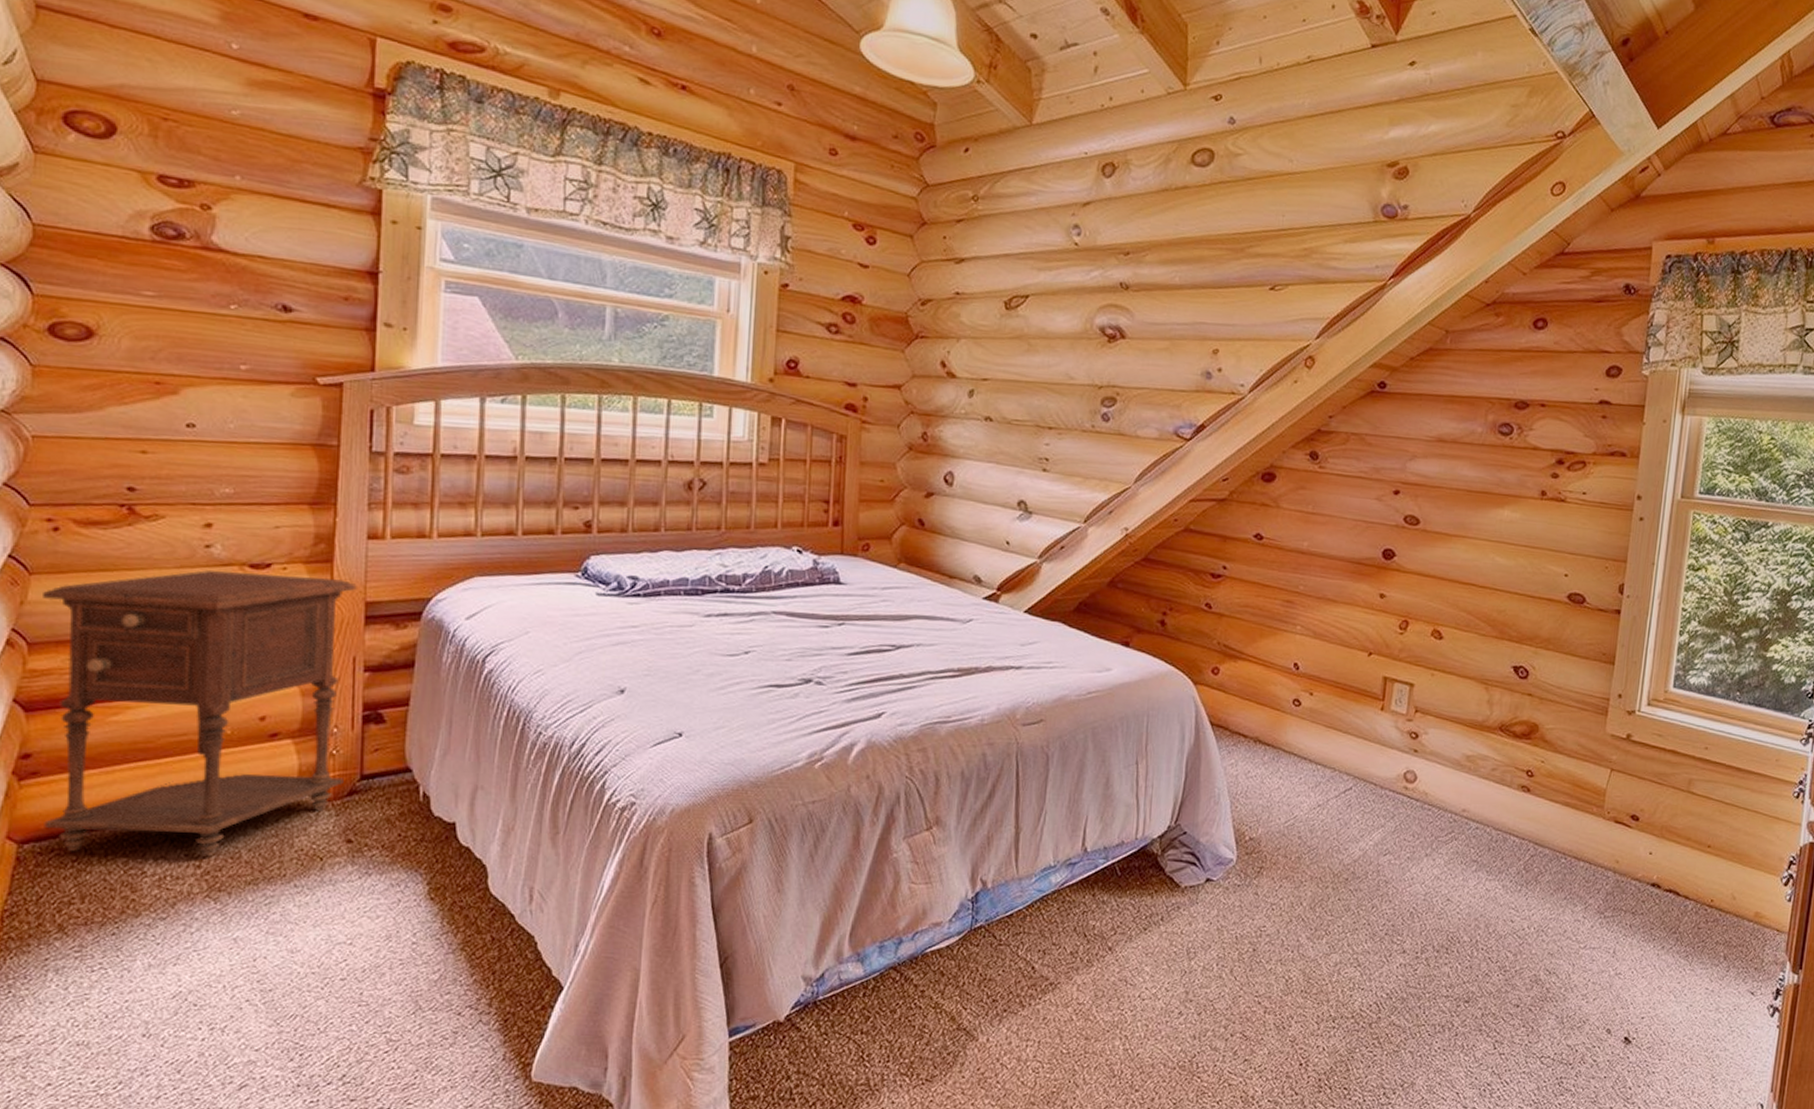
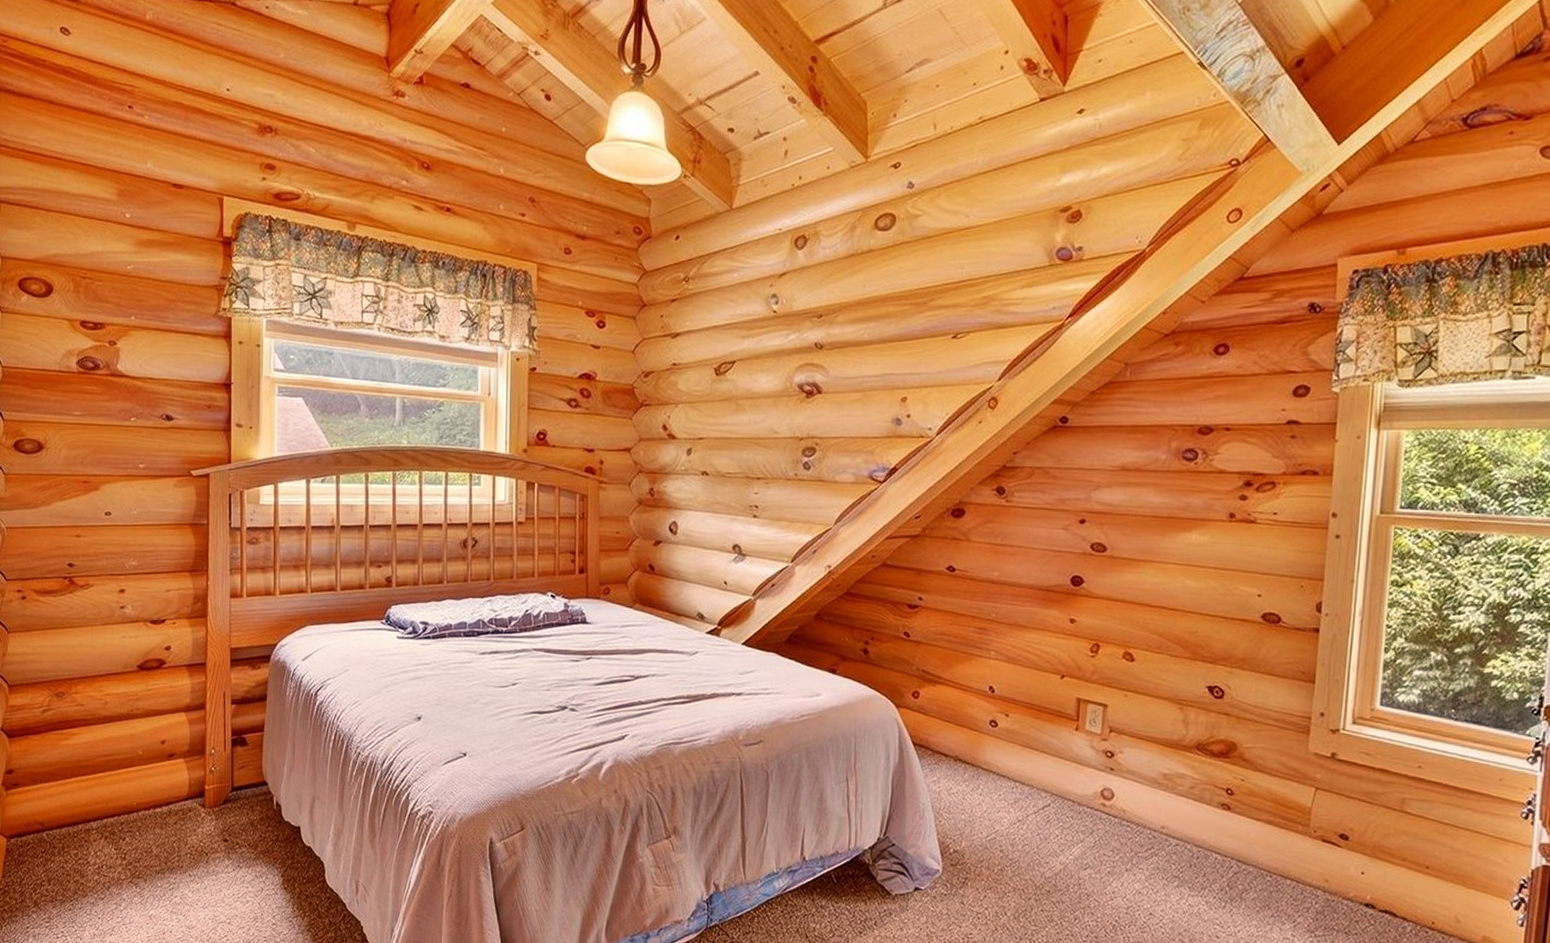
nightstand: present [43,570,357,857] -> none [17,626,224,851]

